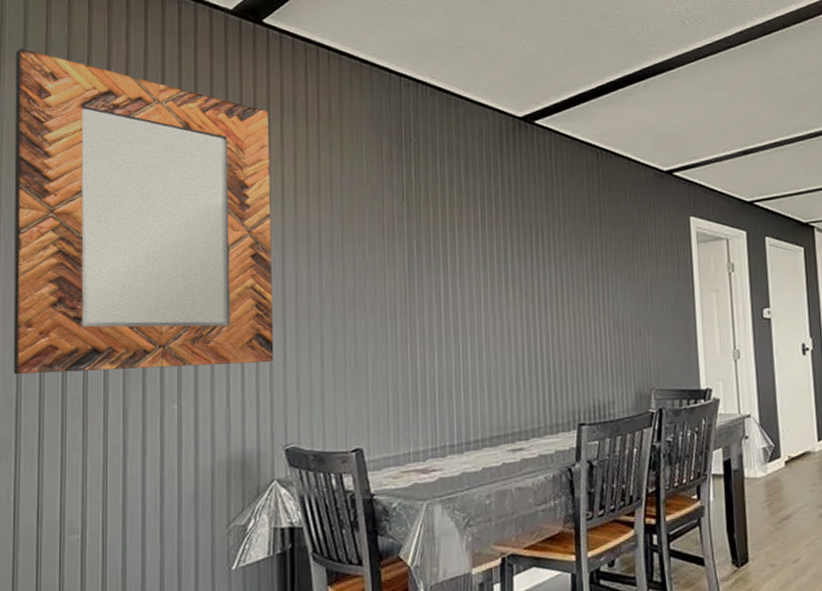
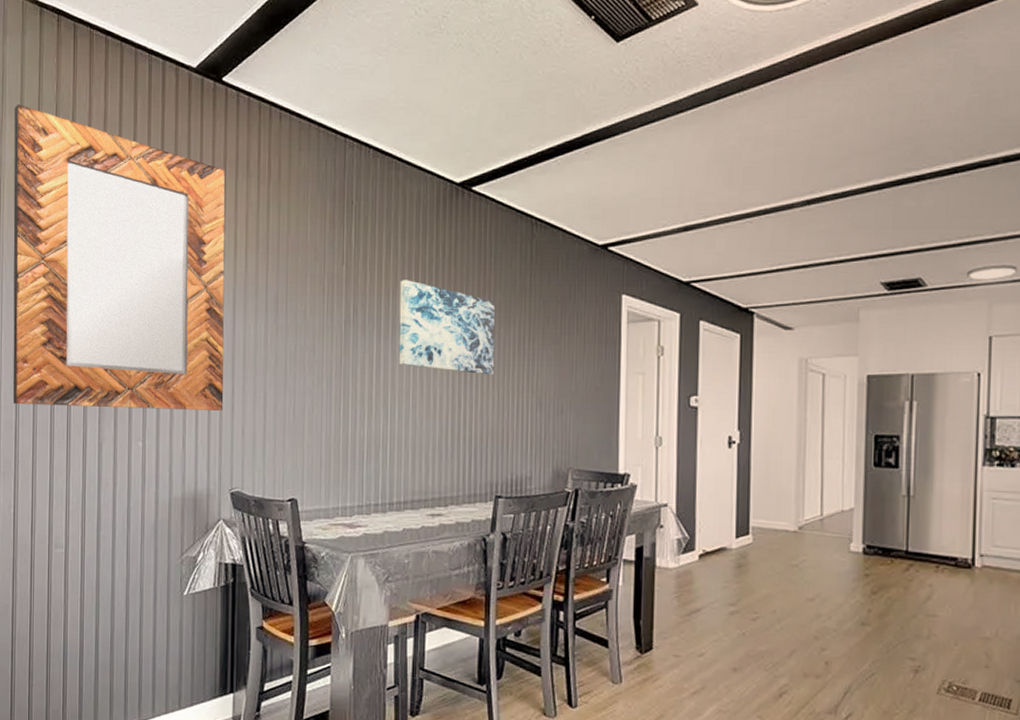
wall art: none [465,213,568,303] -> present [399,280,495,375]

